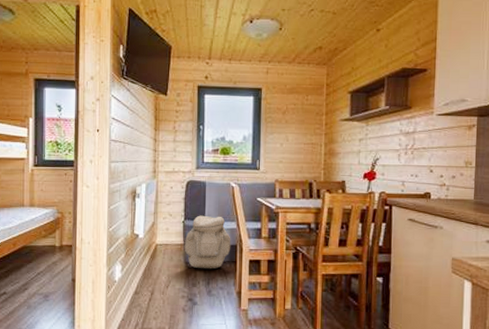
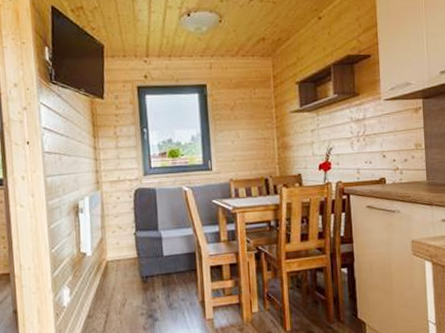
backpack: present [184,215,231,270] -> none [138,224,190,282]

